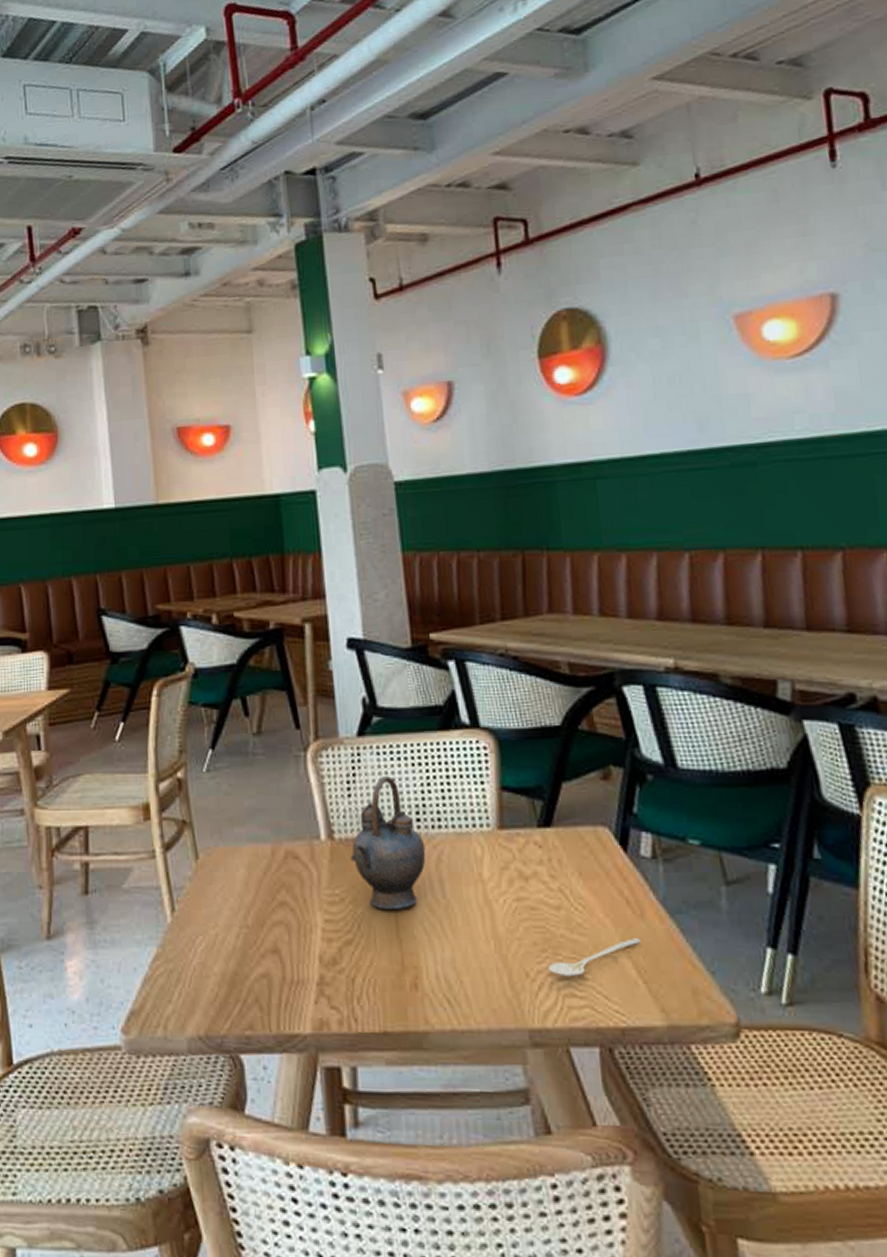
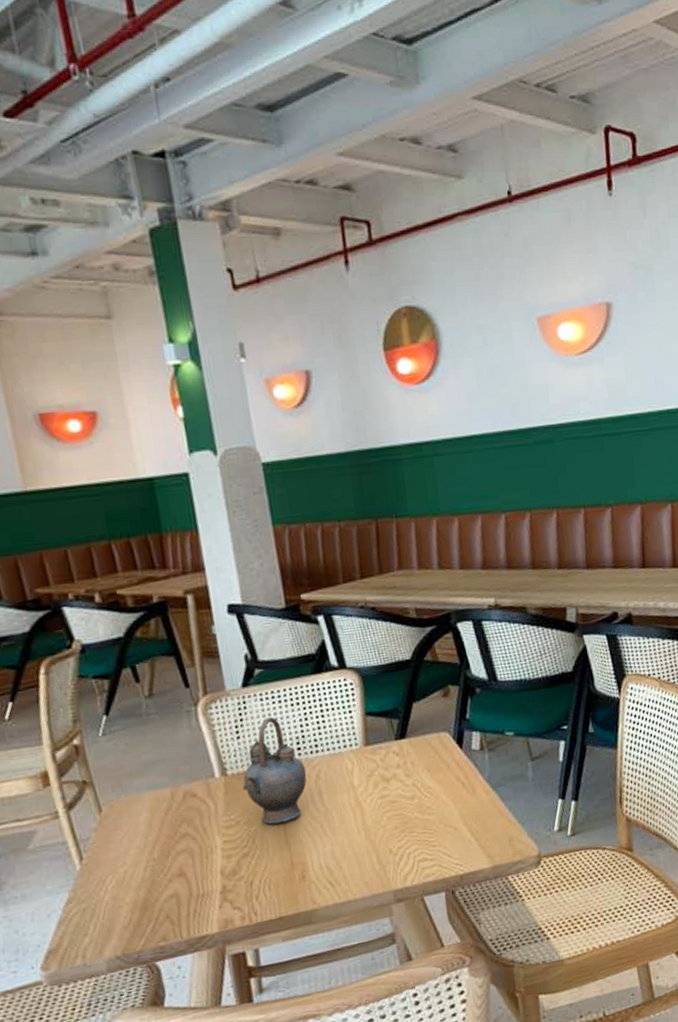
stirrer: present [548,938,642,977] -> none [406,809,474,847]

